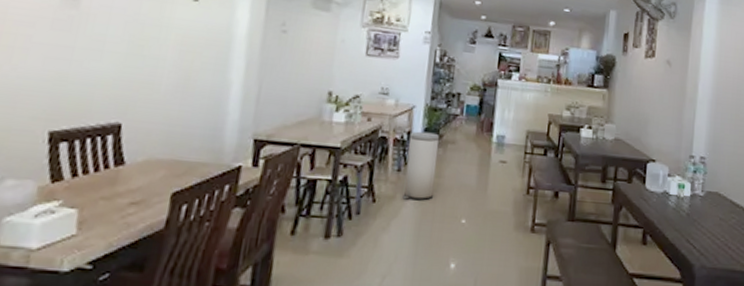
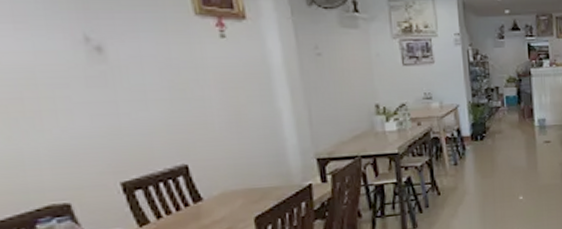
pedal bin: present [402,131,440,201] -> none [459,126,490,188]

